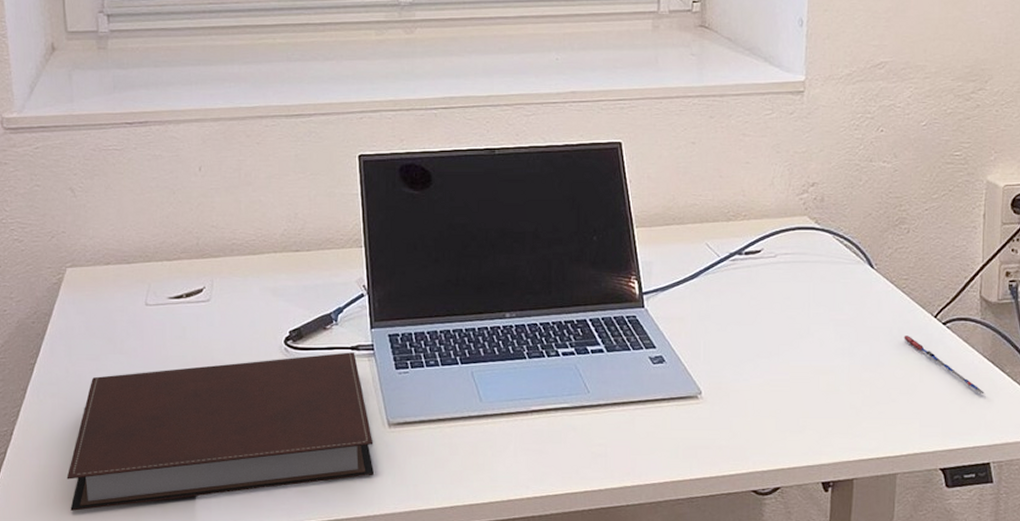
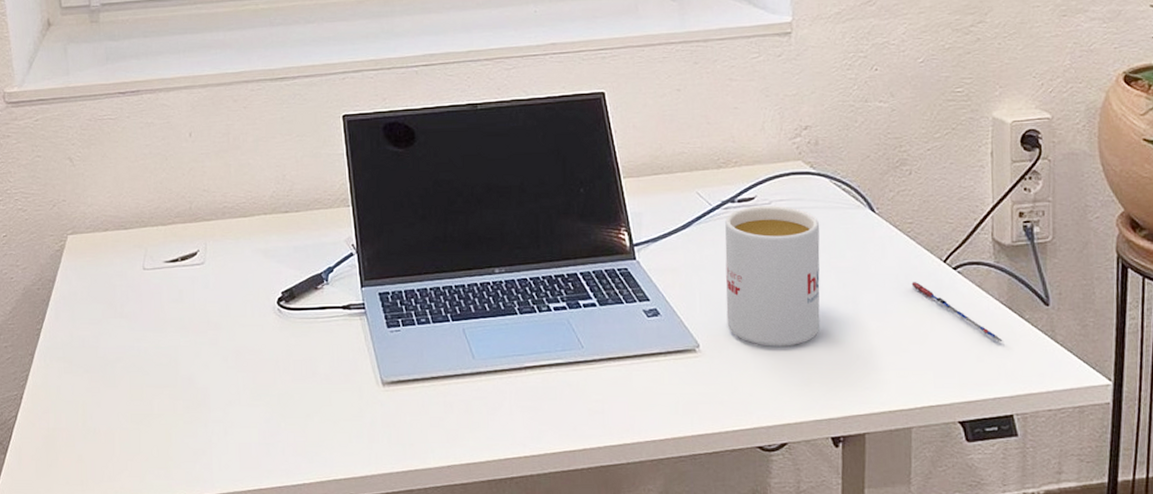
notebook: present [66,352,375,511] -> none [74,311,371,473]
mug: none [729,259,820,395] -> present [725,206,820,347]

